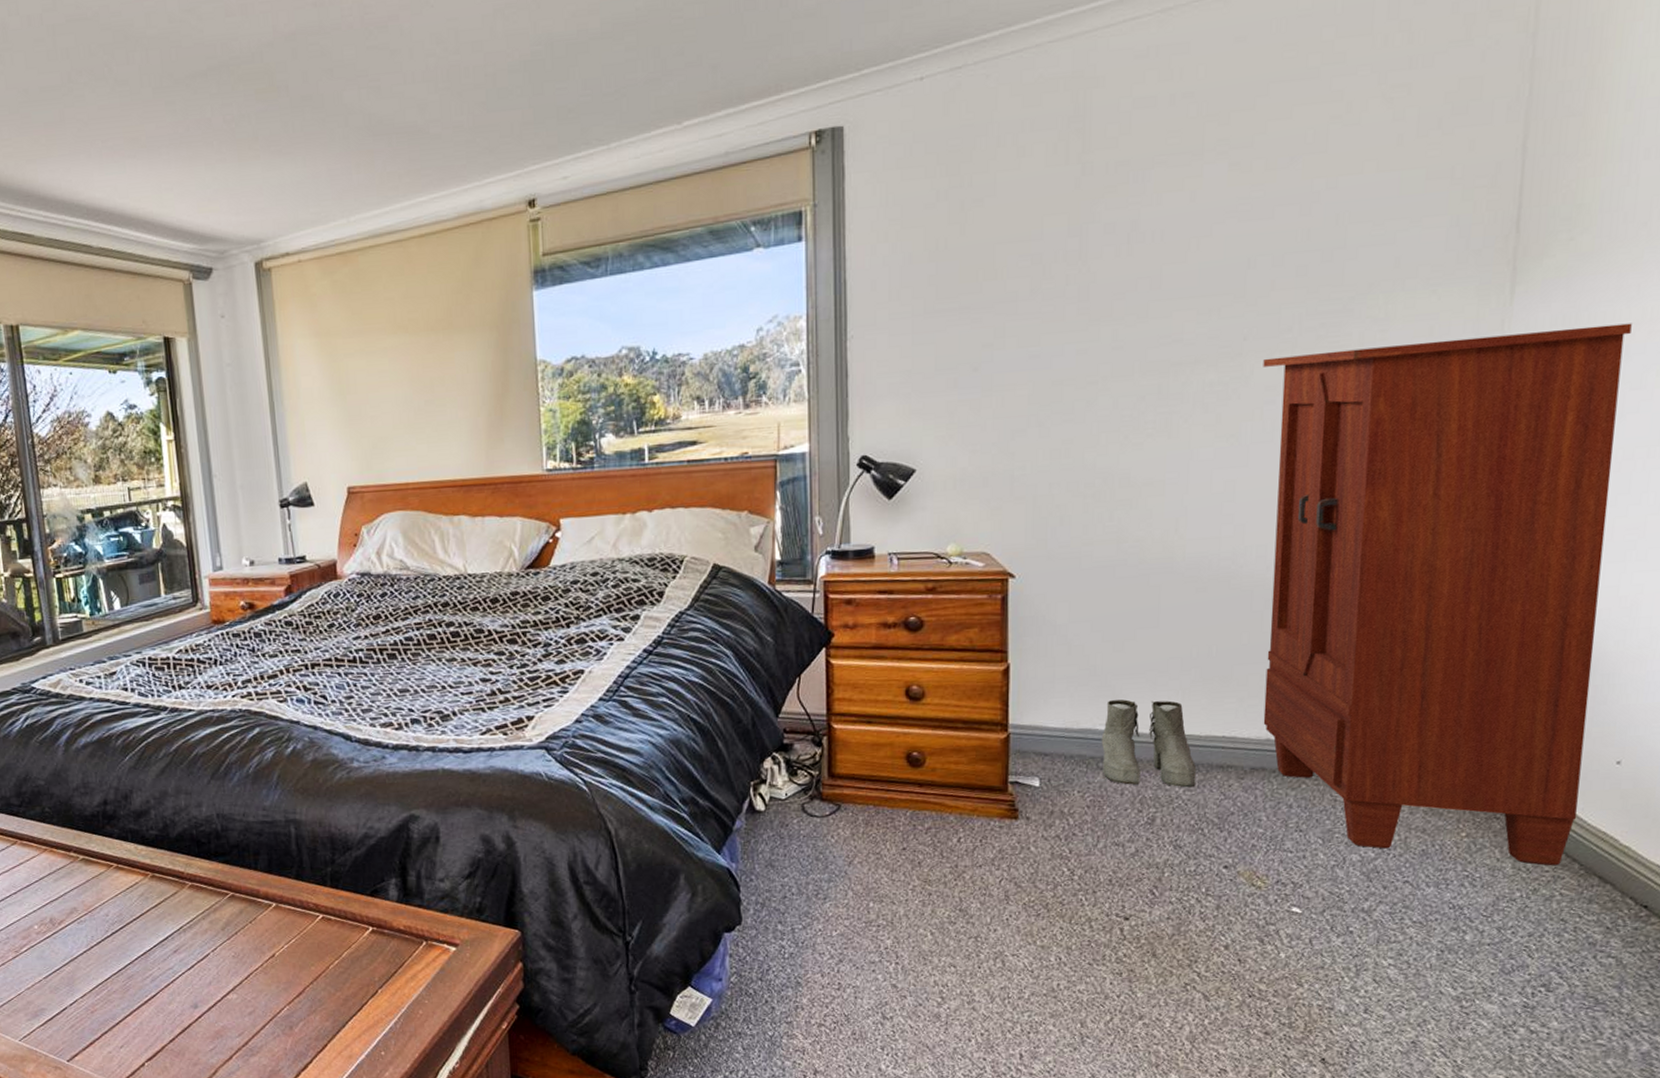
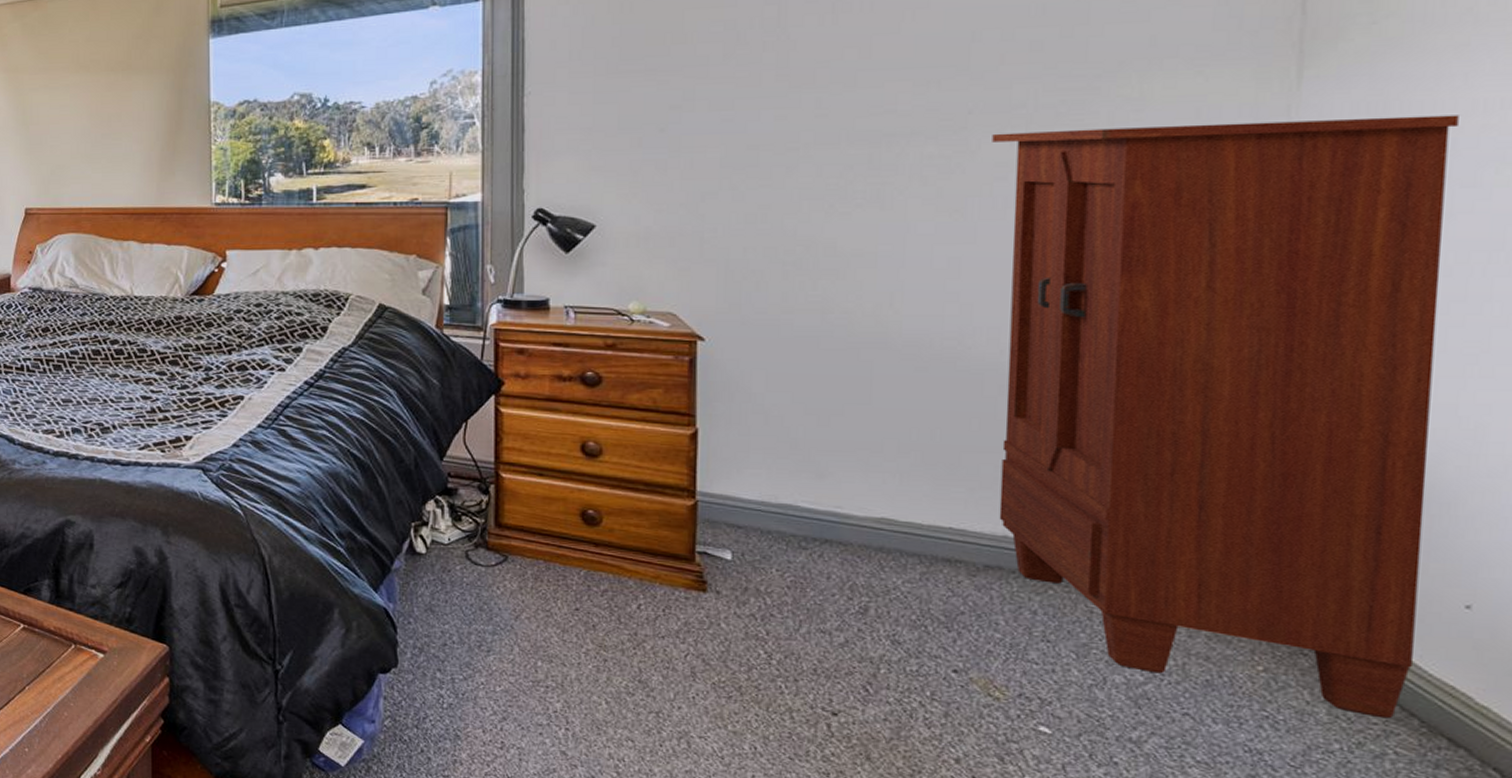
boots: present [1101,699,1197,788] -> none [803,477,918,580]

